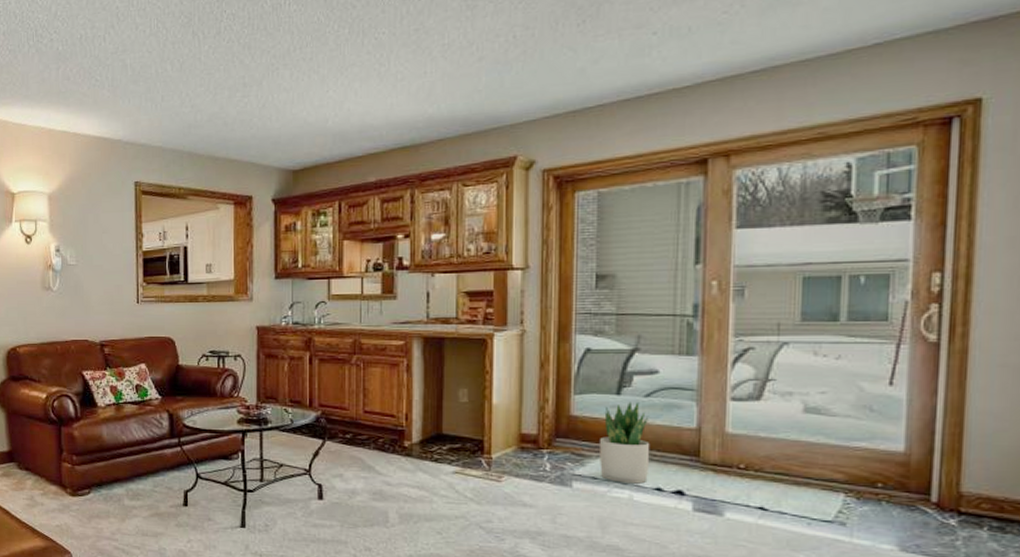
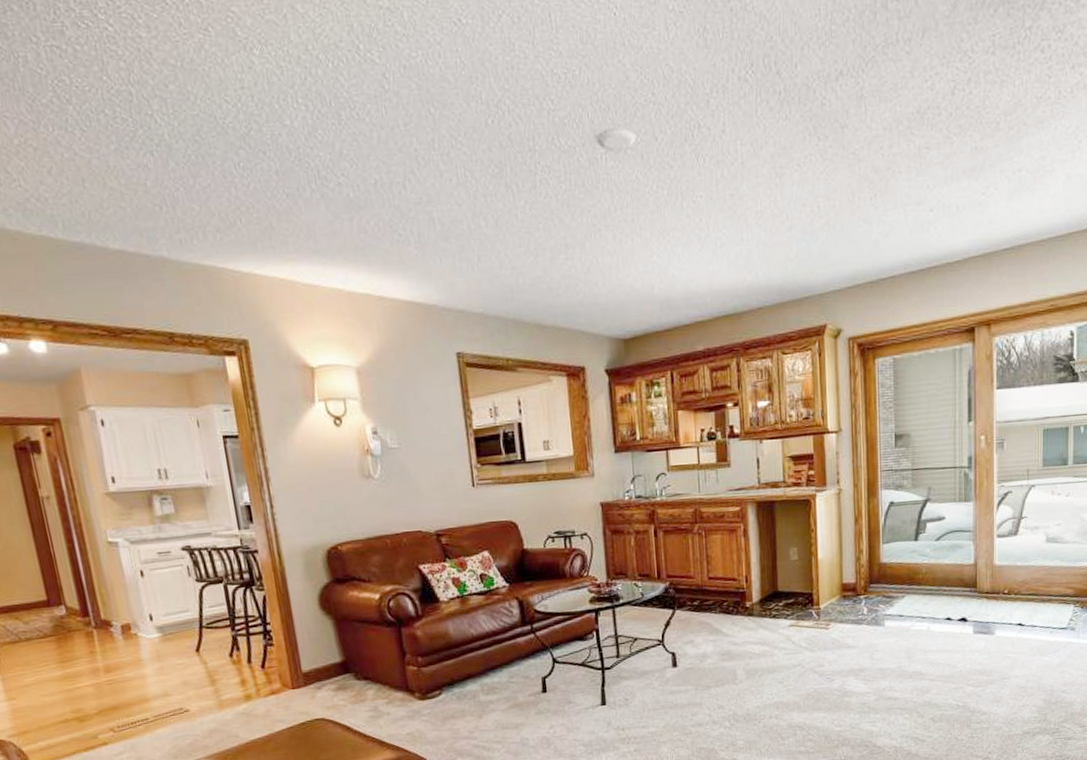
planter: present [600,402,650,484] -> none [904,546,942,617]

